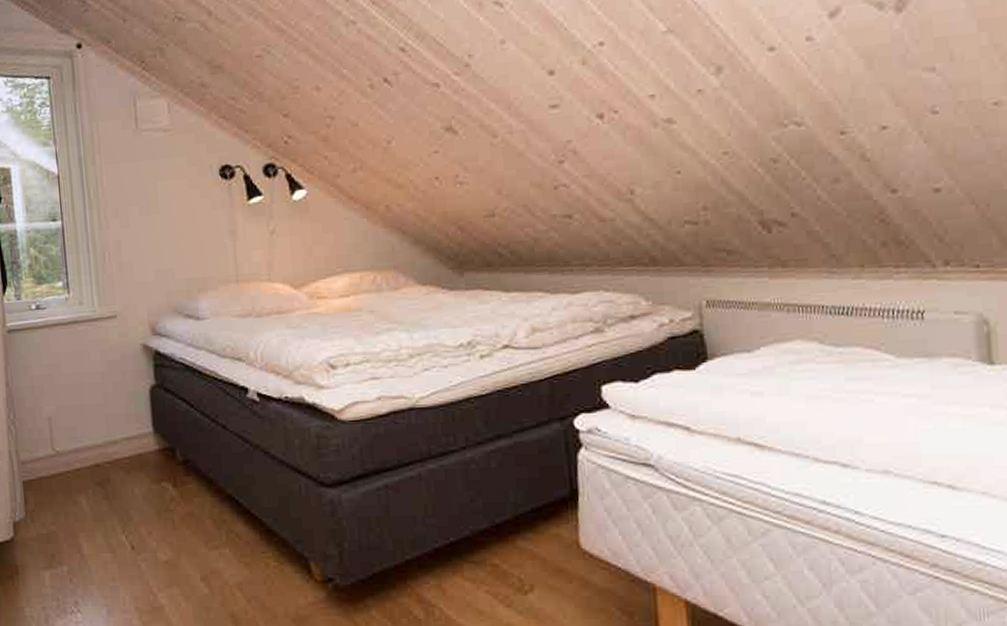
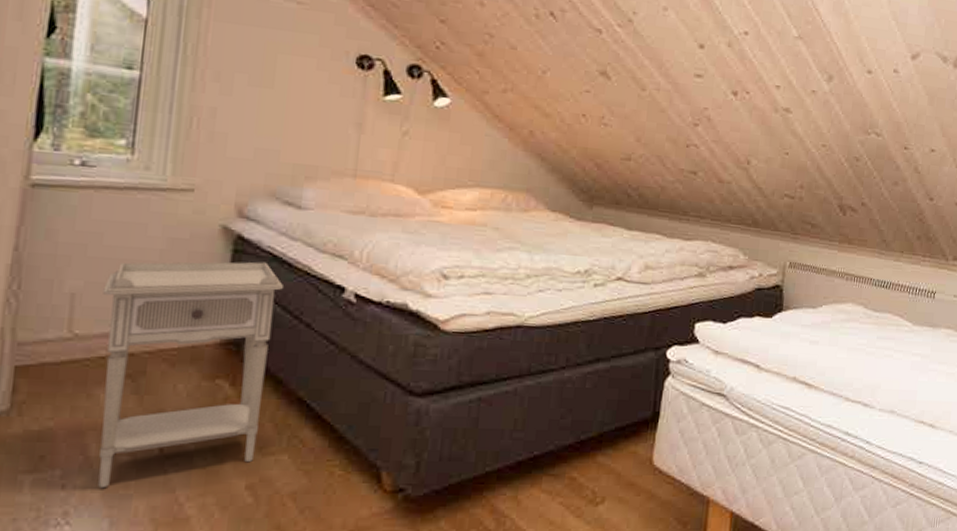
nightstand: none [69,372,203,582] -> present [98,261,283,489]

